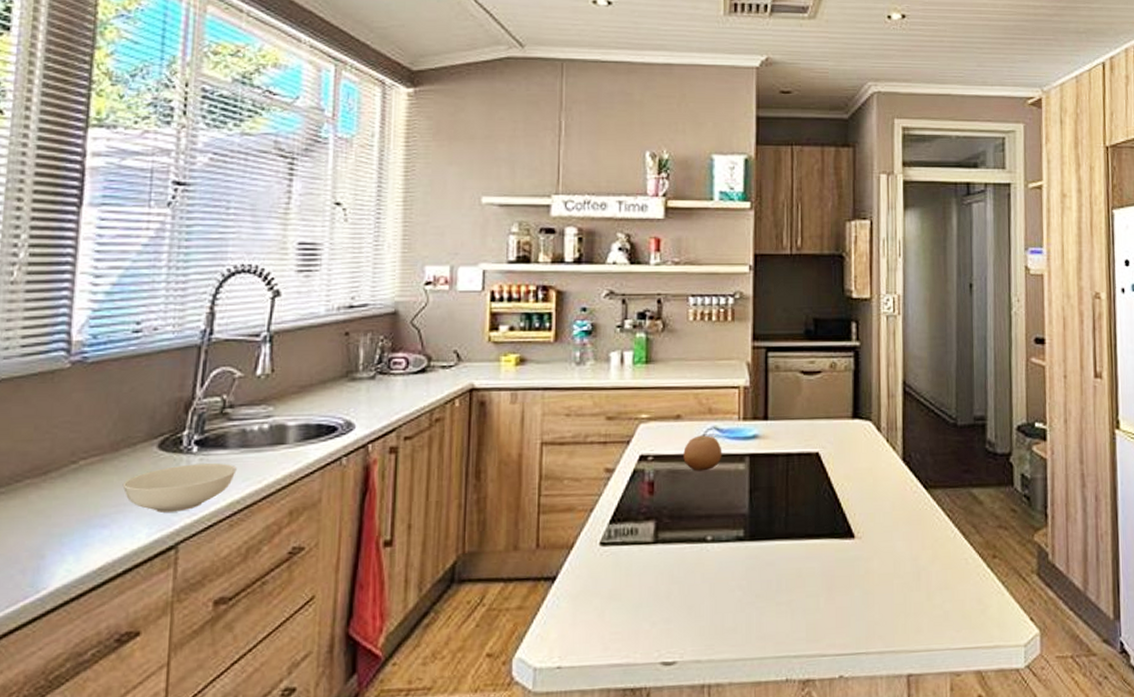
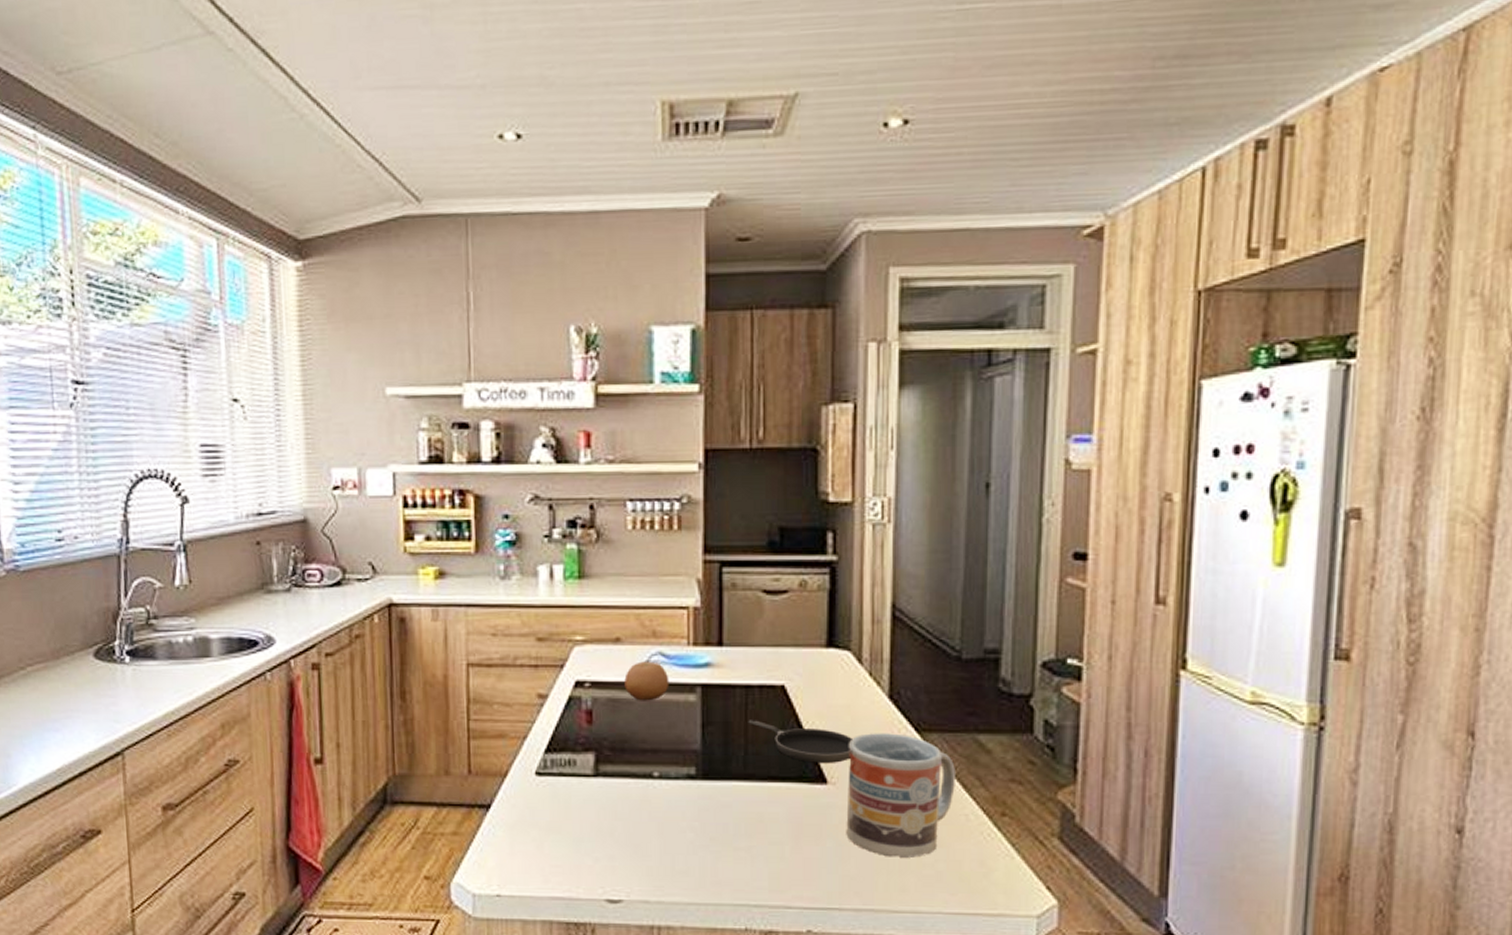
bowl: present [122,463,237,513] -> none [67,674,168,720]
frying pan: none [788,484,874,520] -> present [748,720,852,763]
cup: none [870,491,956,601] -> present [846,733,955,858]

